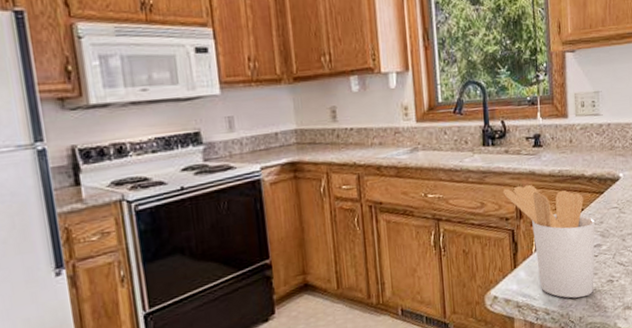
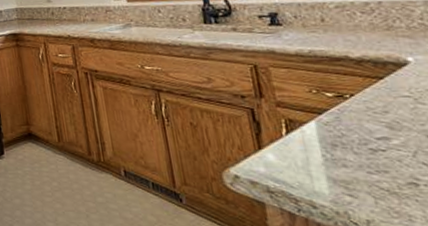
utensil holder: present [502,184,595,299] -> none [233,63,386,197]

